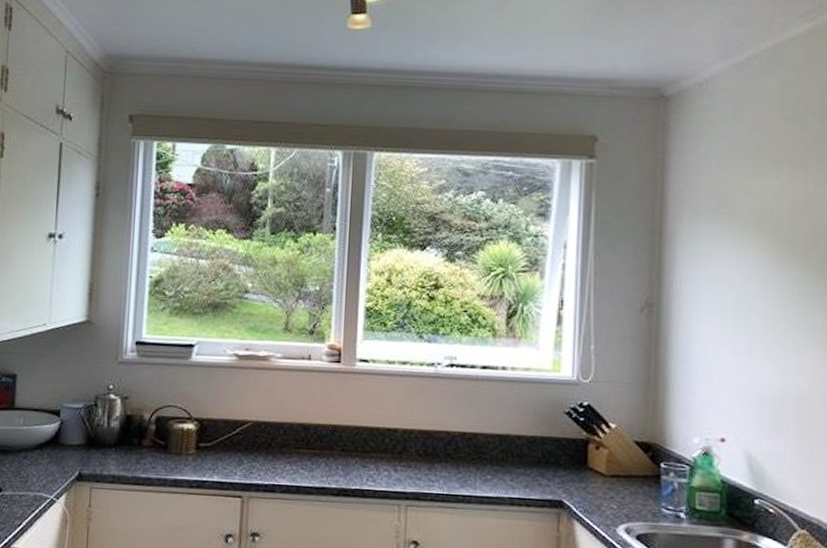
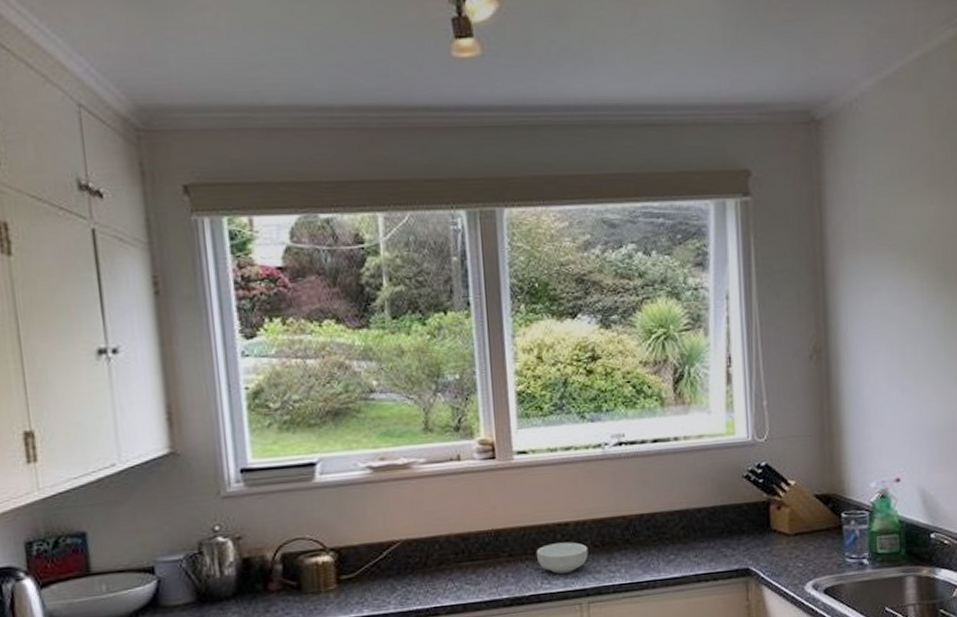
cereal bowl: none [365,445,412,475] -> present [536,542,589,574]

